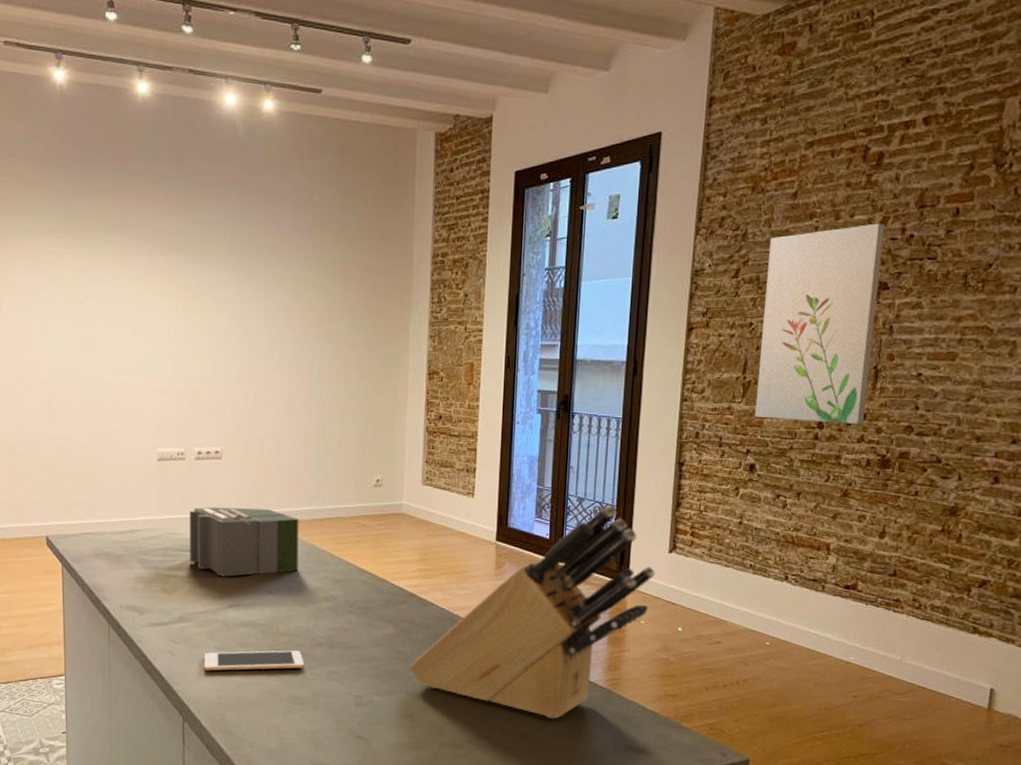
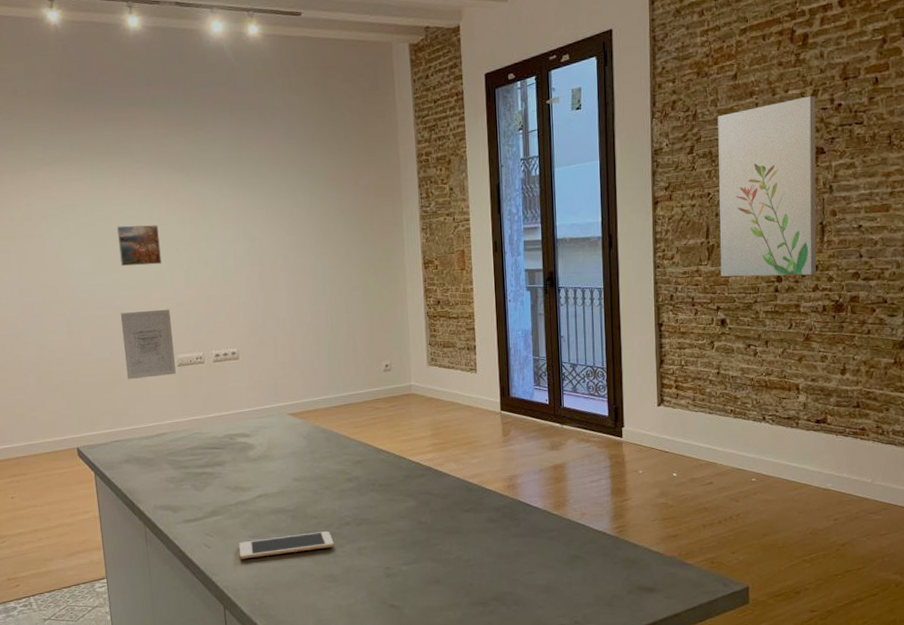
wall art: none [102,398,155,470] -> present [120,309,176,380]
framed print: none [106,306,150,351] -> present [116,225,162,267]
toaster: present [189,506,299,577] -> none [212,401,321,469]
knife block: present [410,505,655,719] -> none [433,367,647,570]

